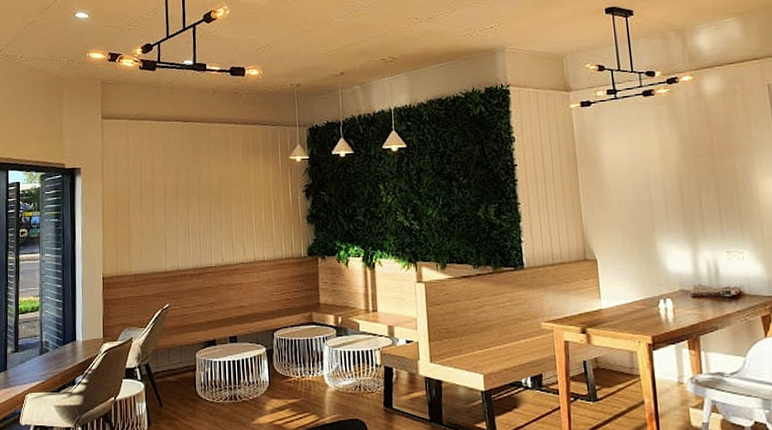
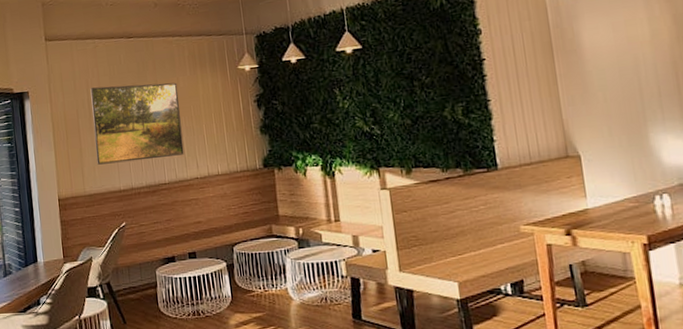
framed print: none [143,167,232,245] -> present [90,82,184,165]

